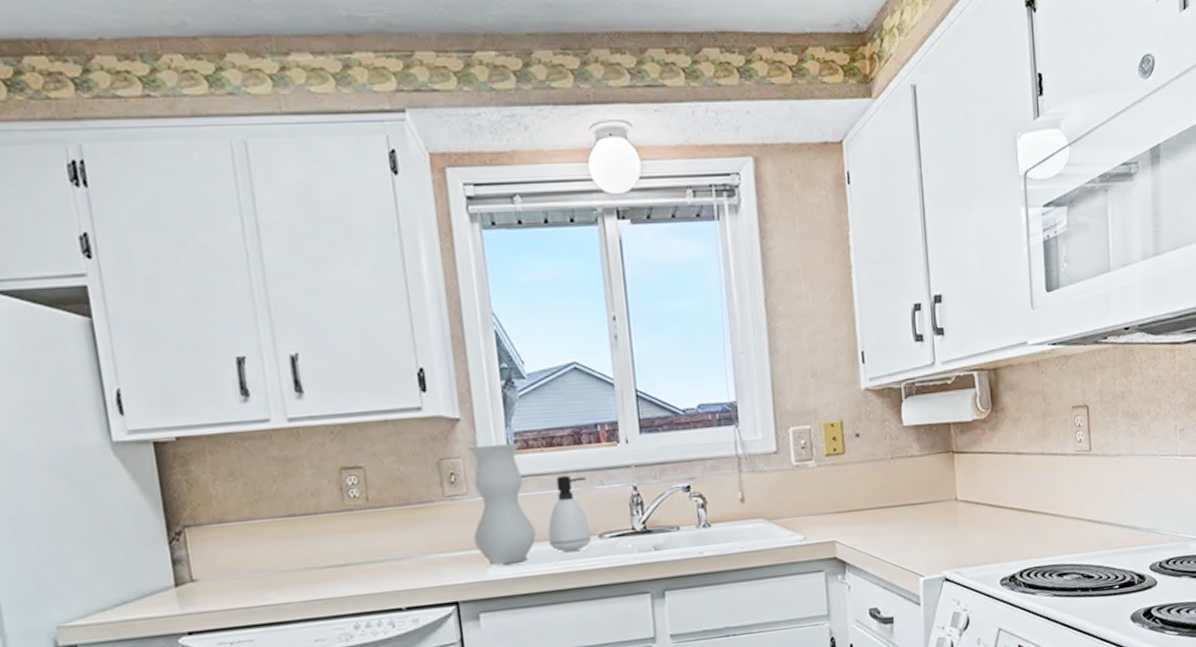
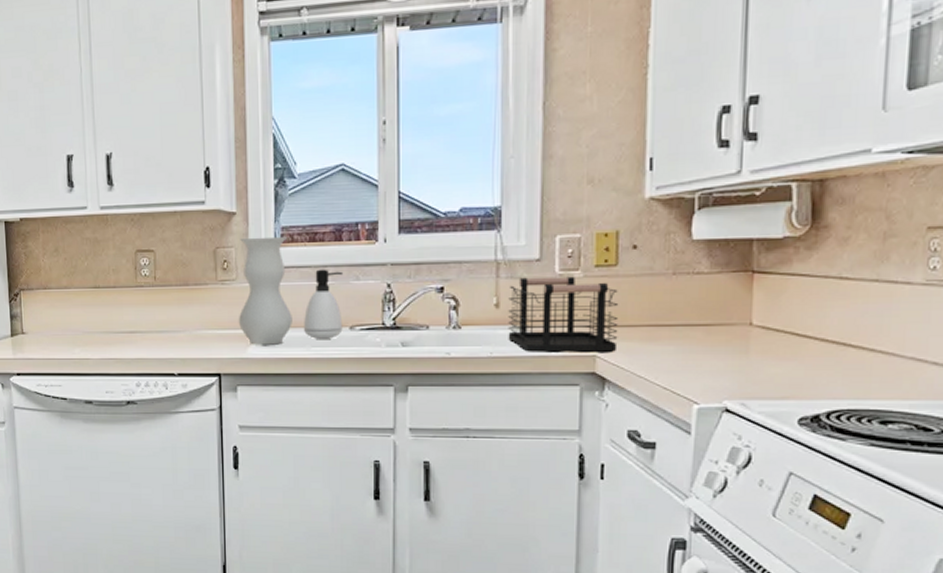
dish rack: none [751,466,852,544] -> present [508,276,619,352]

